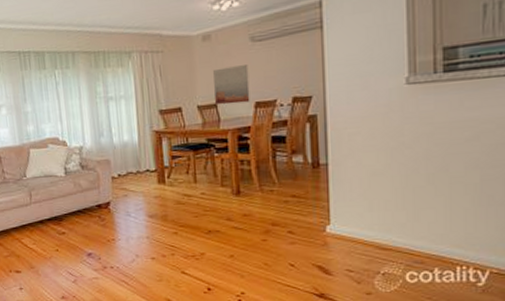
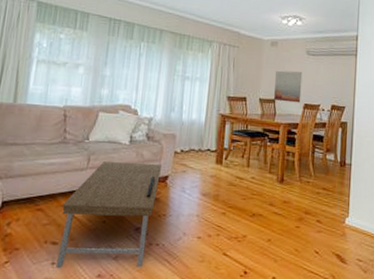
coffee table: none [16,191,102,293] -> present [55,162,163,269]

